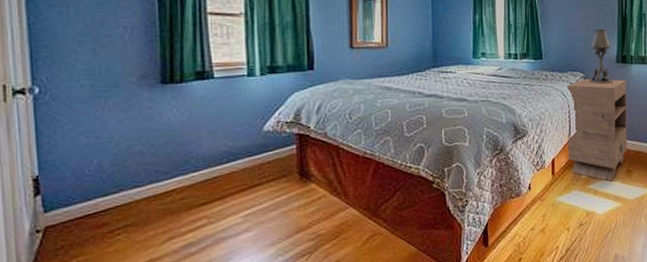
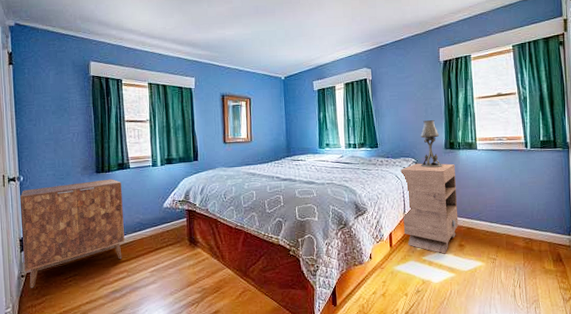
cabinet: none [34,92,205,248] -> present [20,179,125,289]

